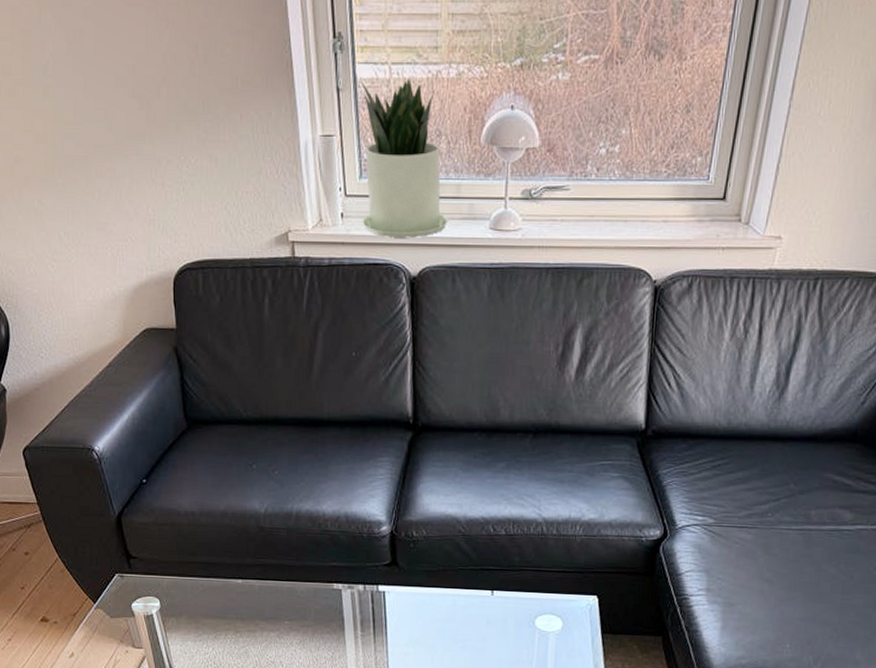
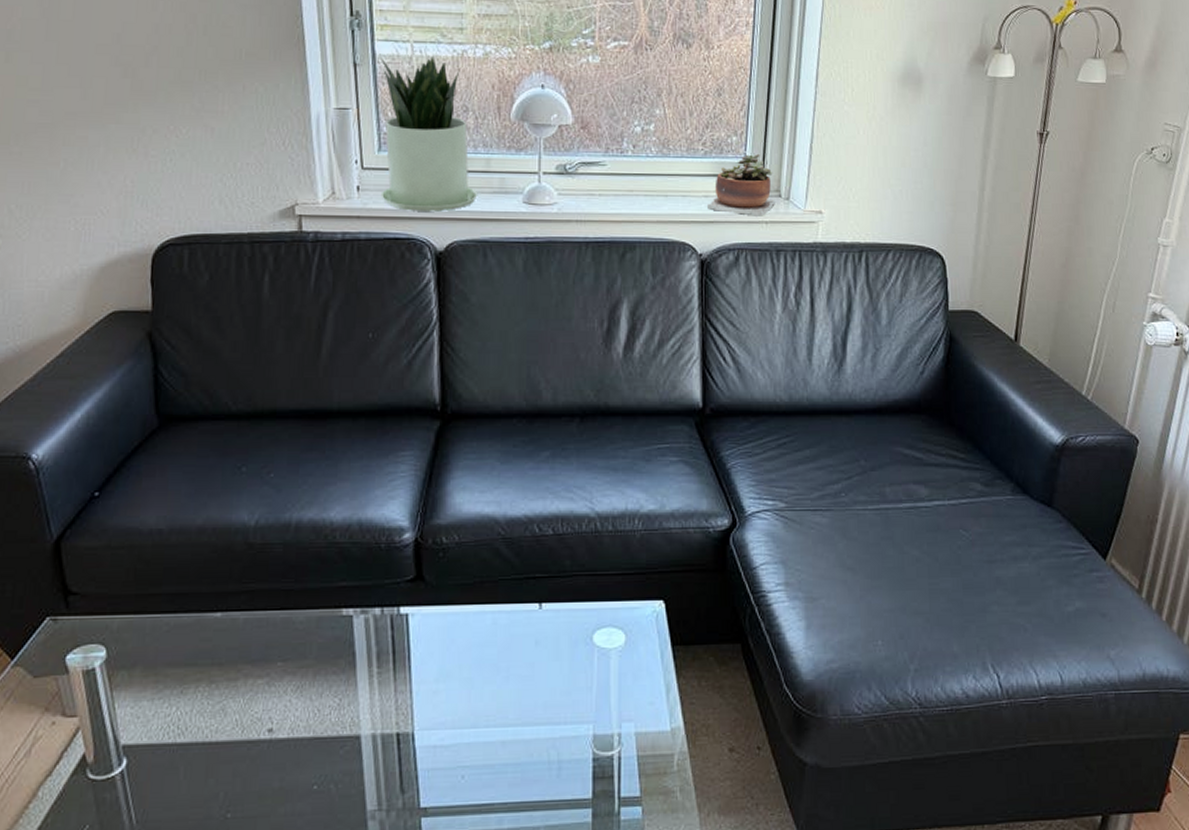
succulent plant: none [664,175,736,242] -> present [706,153,777,216]

